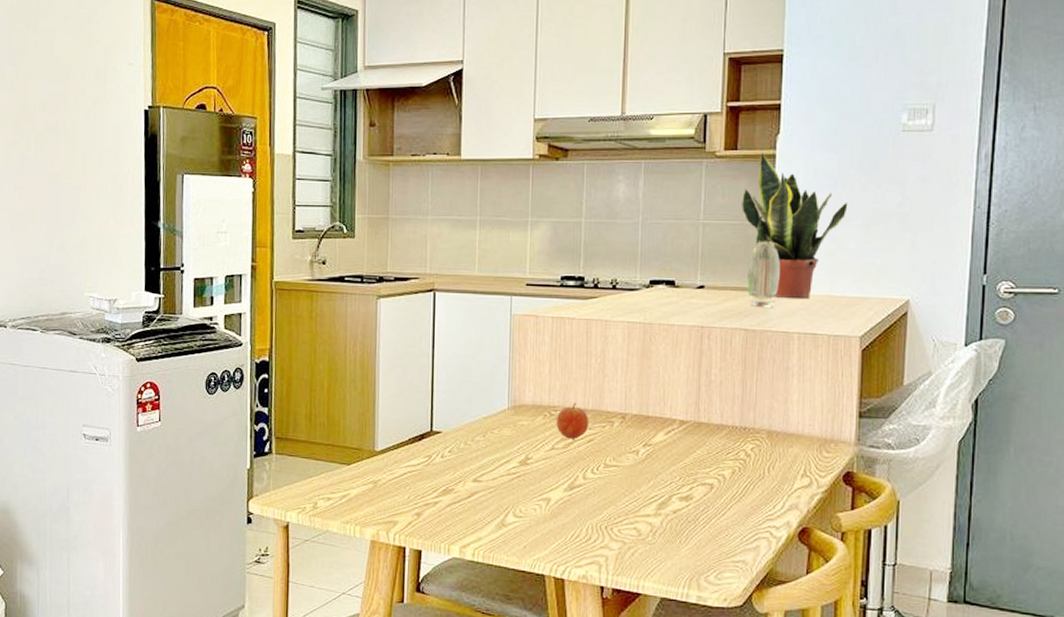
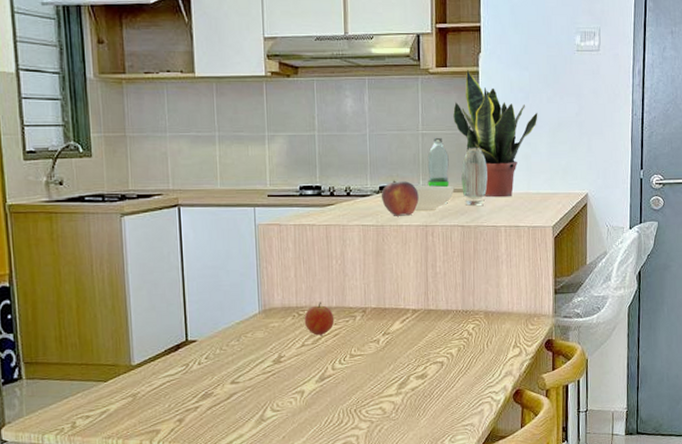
fruit: none [651,274,695,315] -> present [381,180,419,216]
bowl: none [689,281,739,310] -> present [413,185,455,211]
bottle: none [707,228,734,303] -> present [427,137,450,204]

